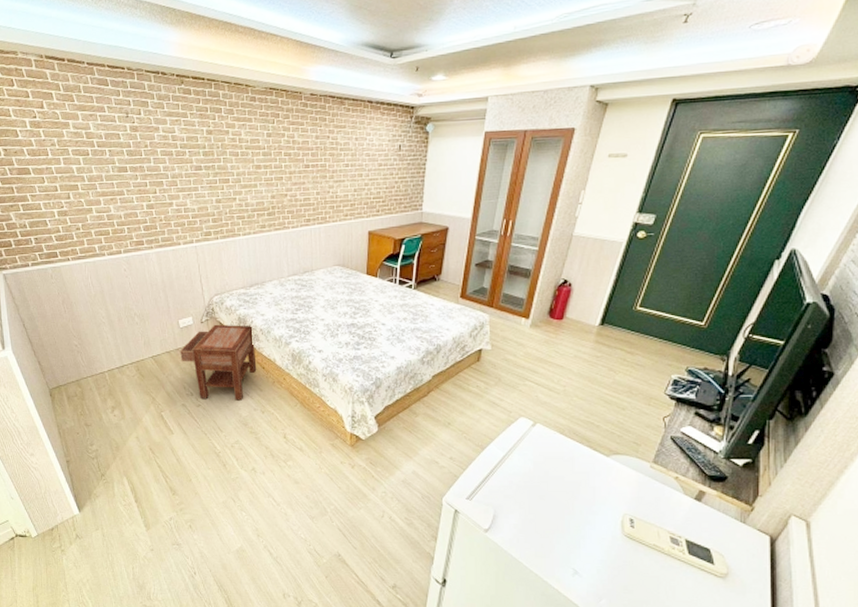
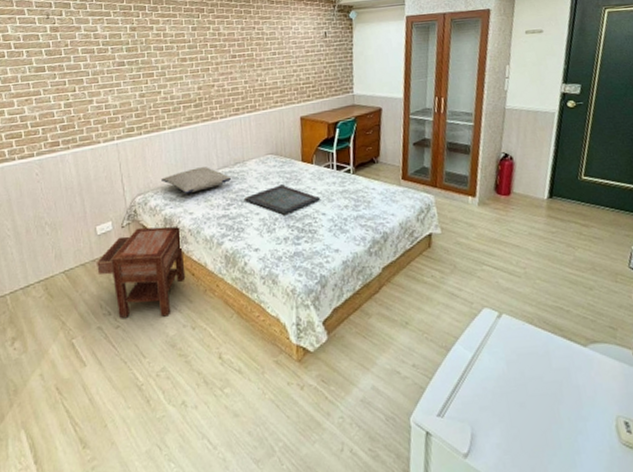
pillow: none [236,273,301,297] -> present [161,167,232,194]
serving tray: none [312,295,381,322] -> present [245,184,320,215]

